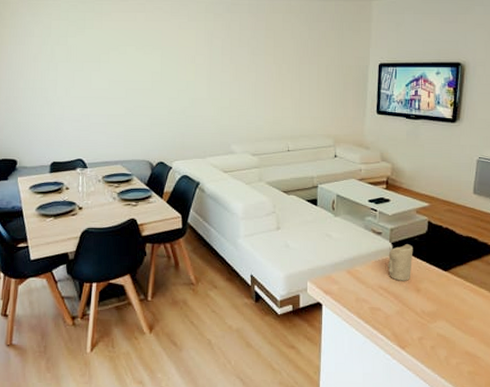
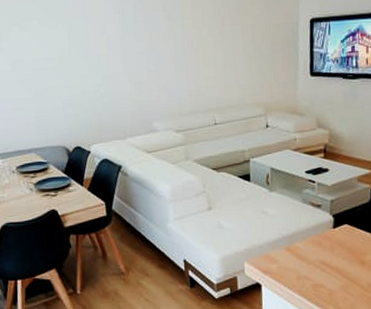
candle: present [387,244,413,281] -> none [329,215,356,255]

